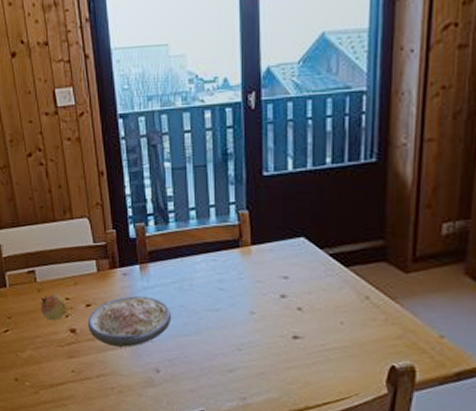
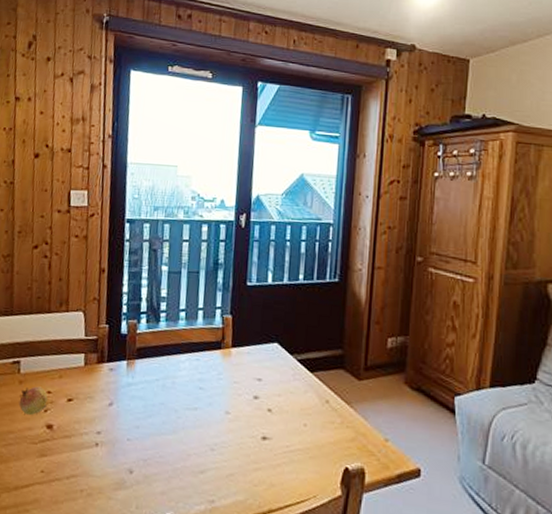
soup: present [88,295,172,347] -> none [66,391,152,446]

